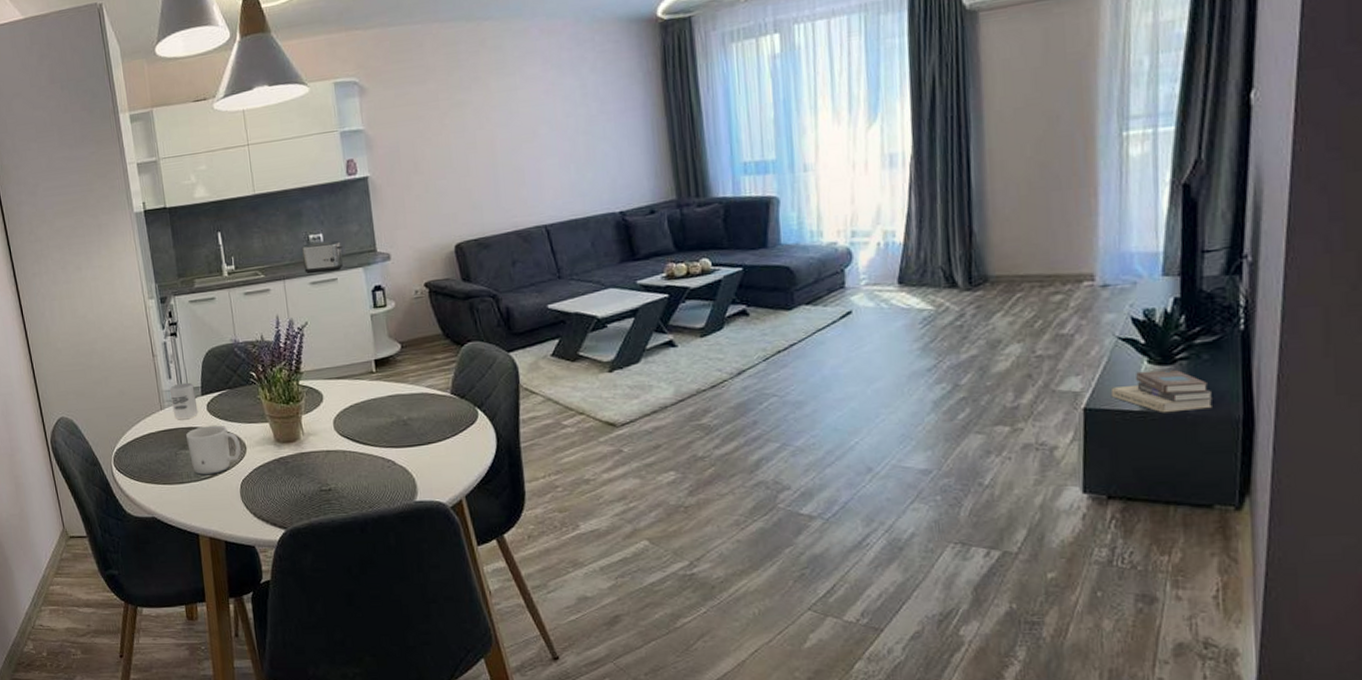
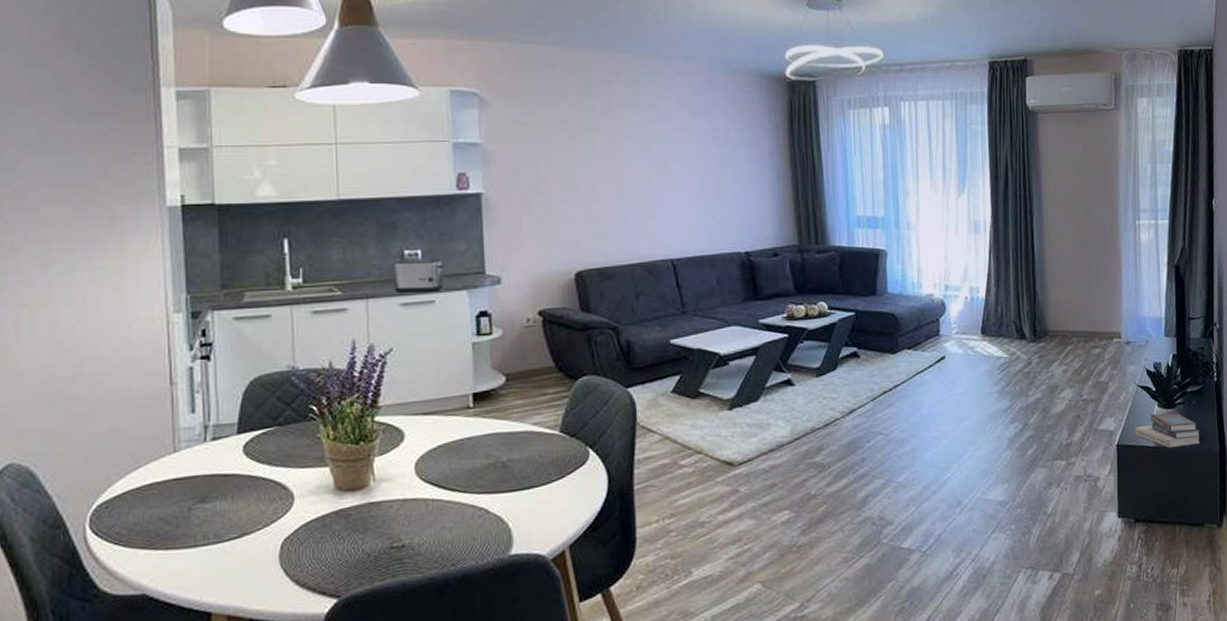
cup: present [169,382,199,420] -> none [190,417,230,466]
mug: present [186,425,241,476] -> none [208,470,287,536]

